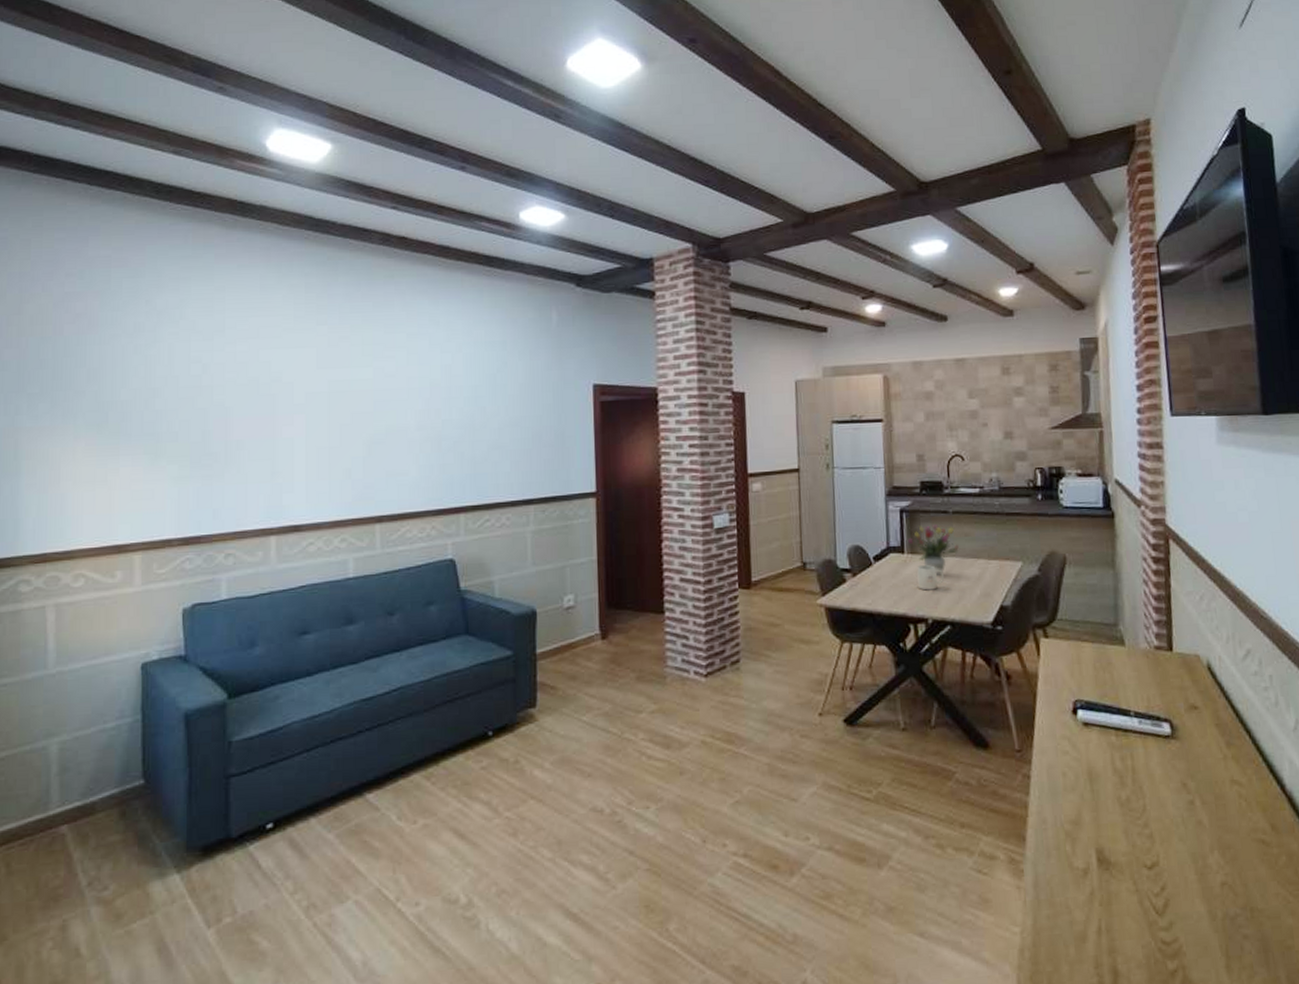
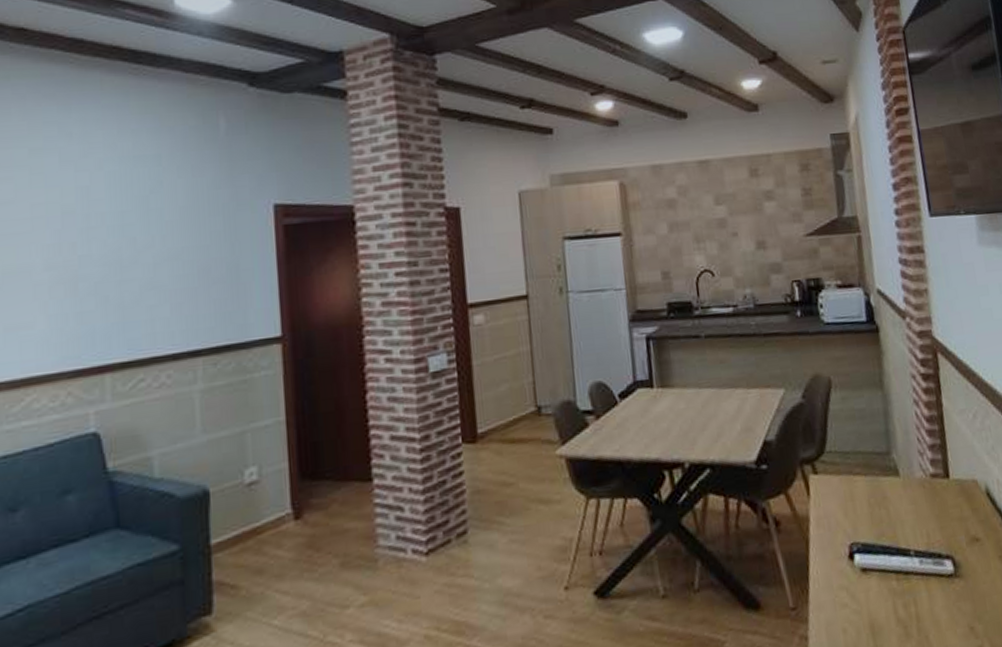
flower arrangement: present [908,523,959,576] -> none [657,351,715,412]
mug: present [916,565,945,591] -> none [668,399,701,430]

